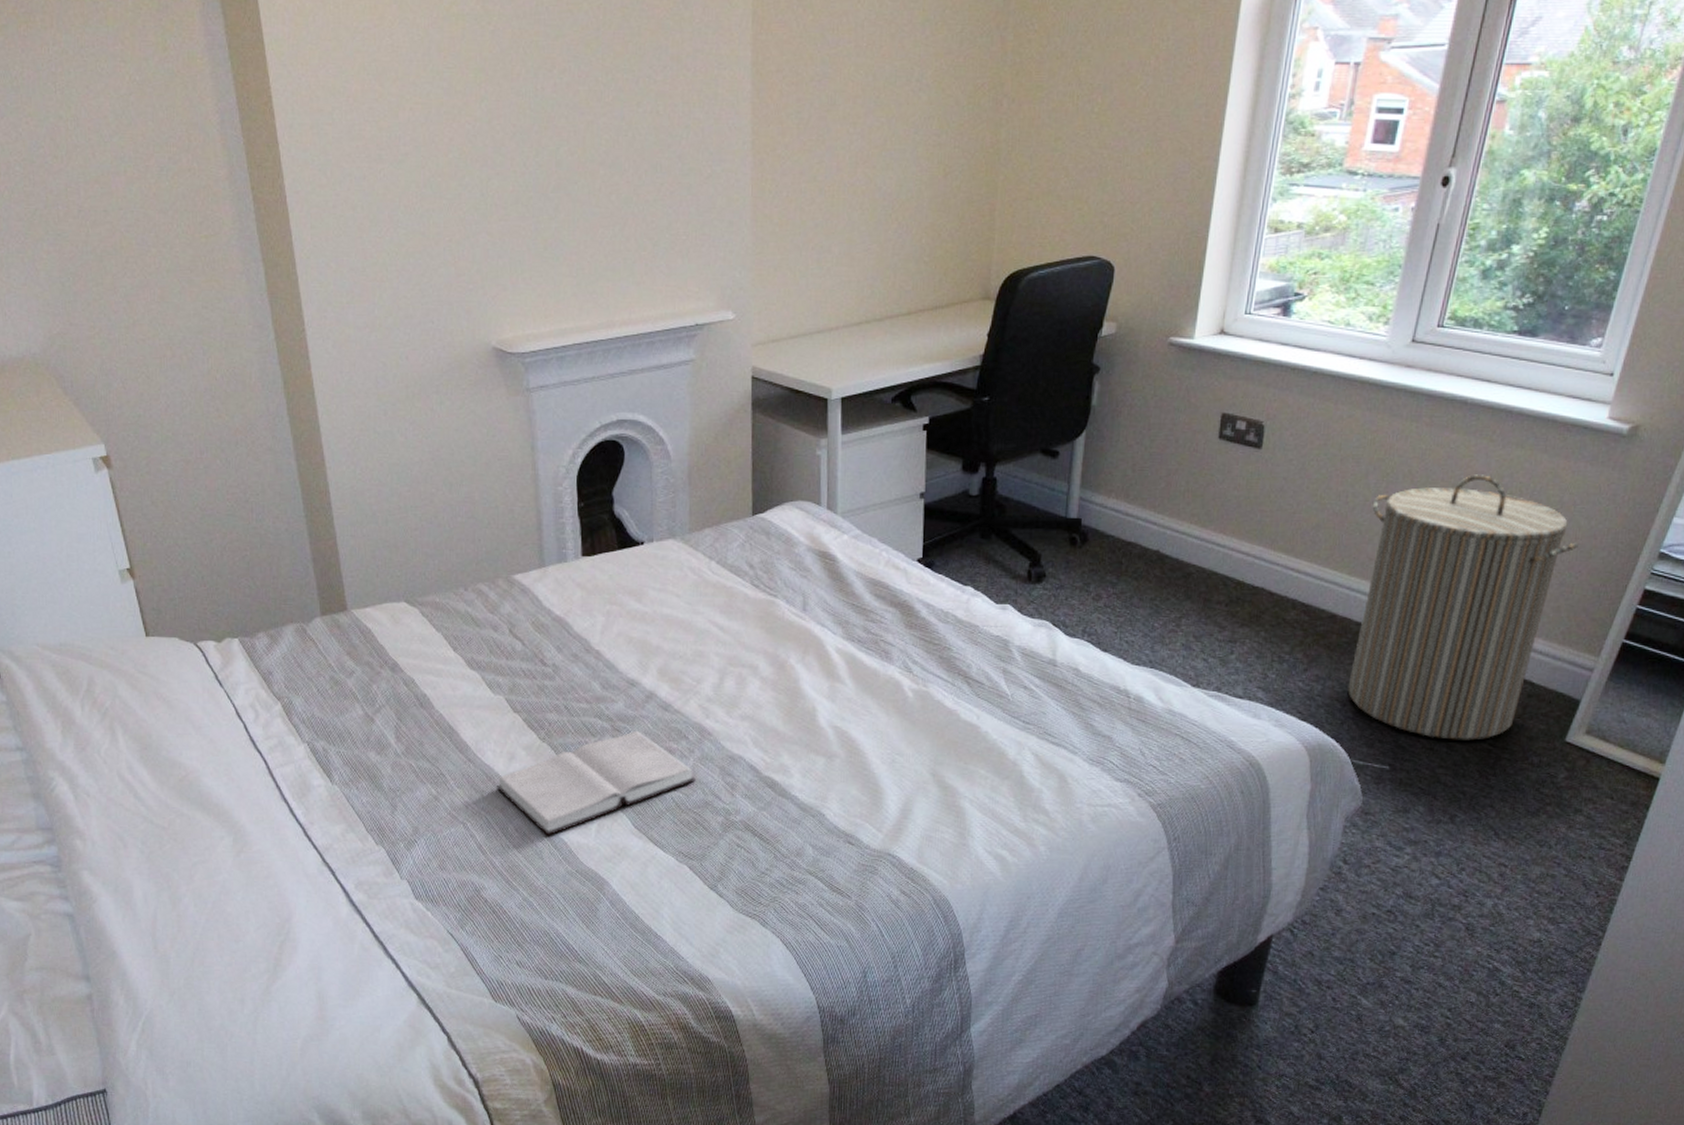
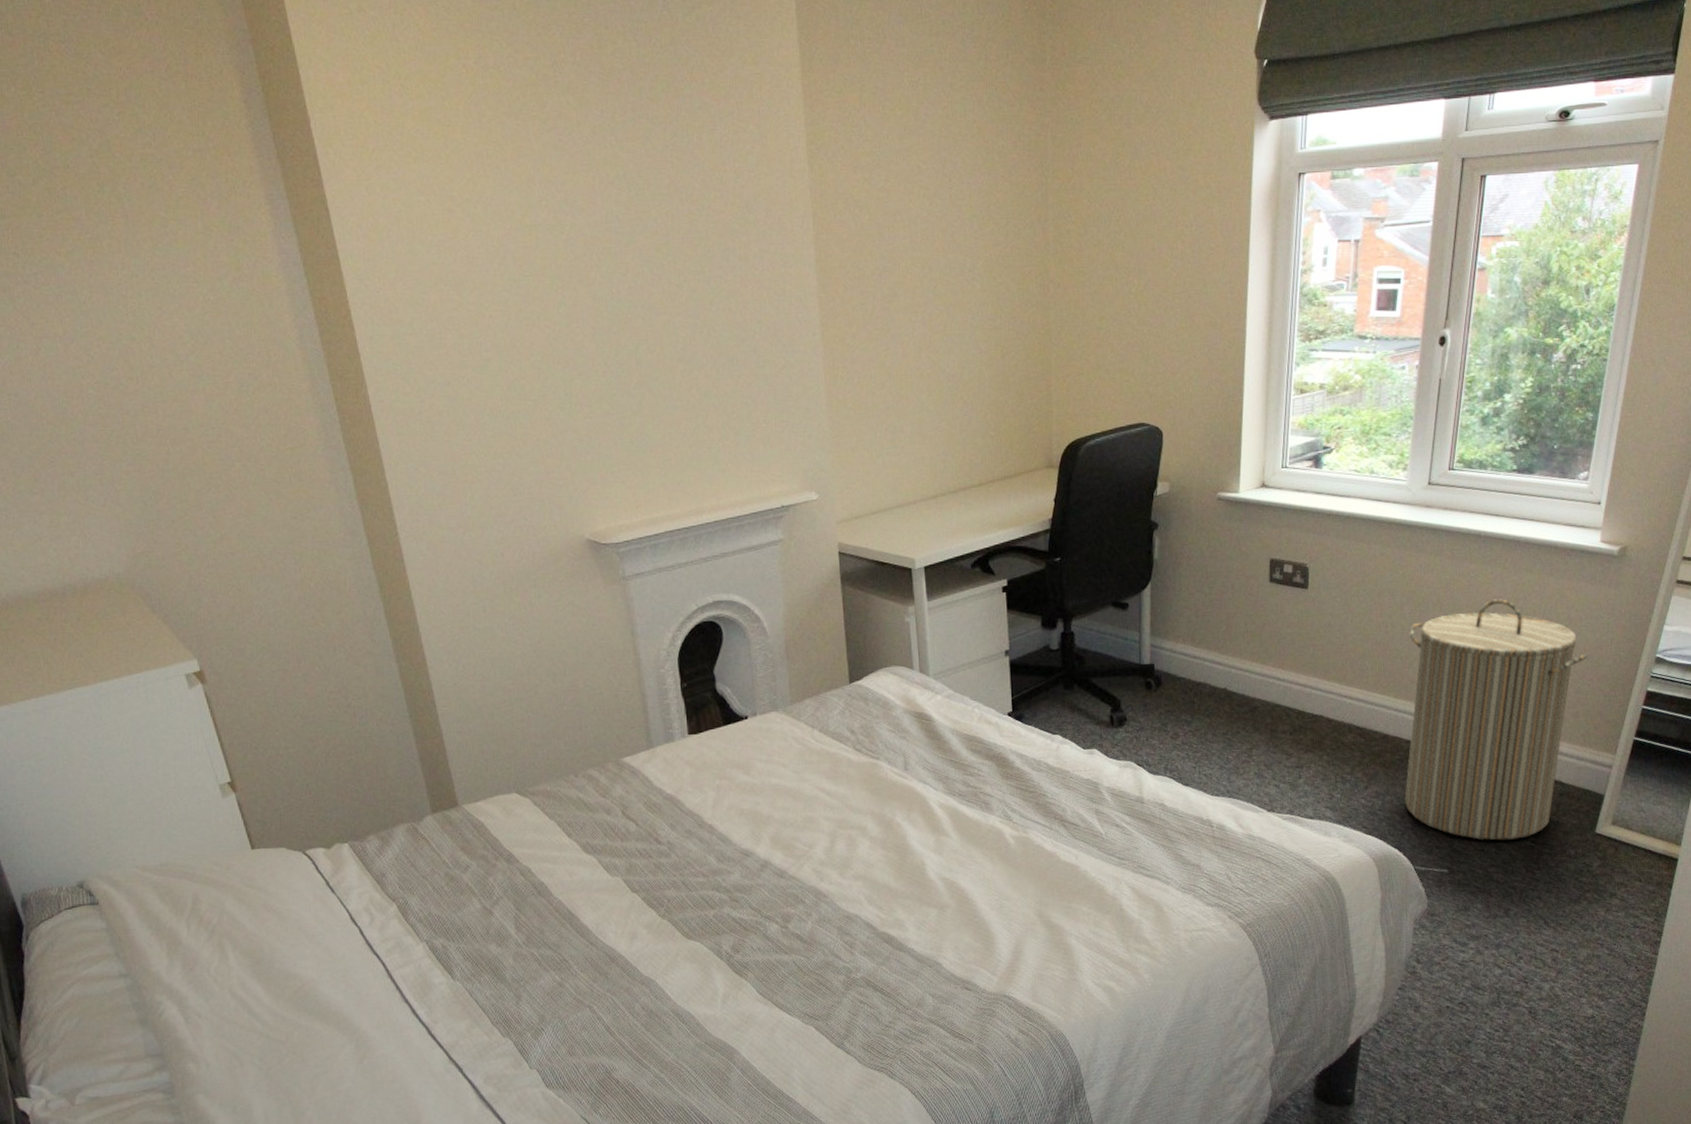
hardback book: present [497,730,696,836] -> none [621,899,815,1011]

